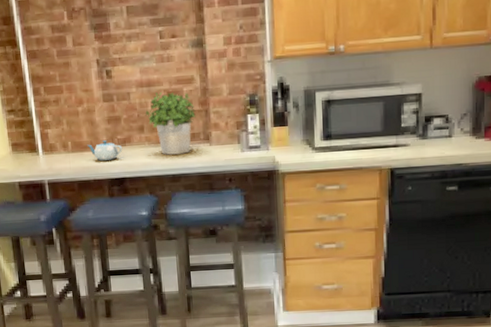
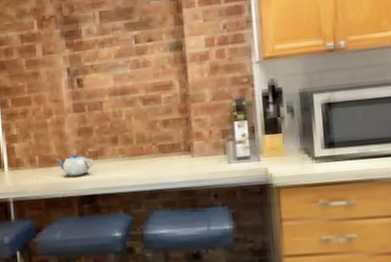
potted plant: present [145,92,196,155] -> none [119,100,175,169]

